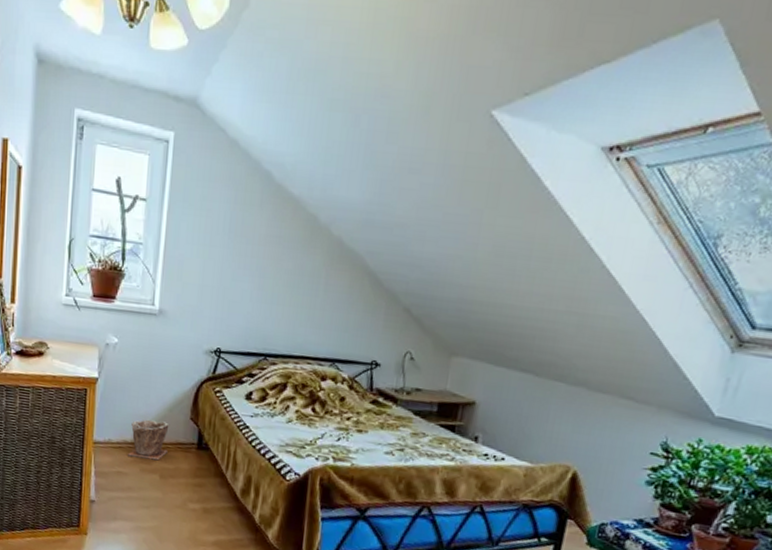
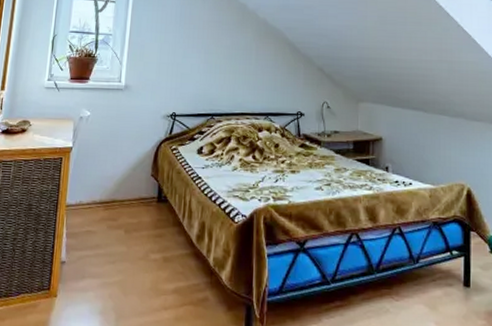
plant pot: present [128,419,169,461] -> none [97,179,133,217]

